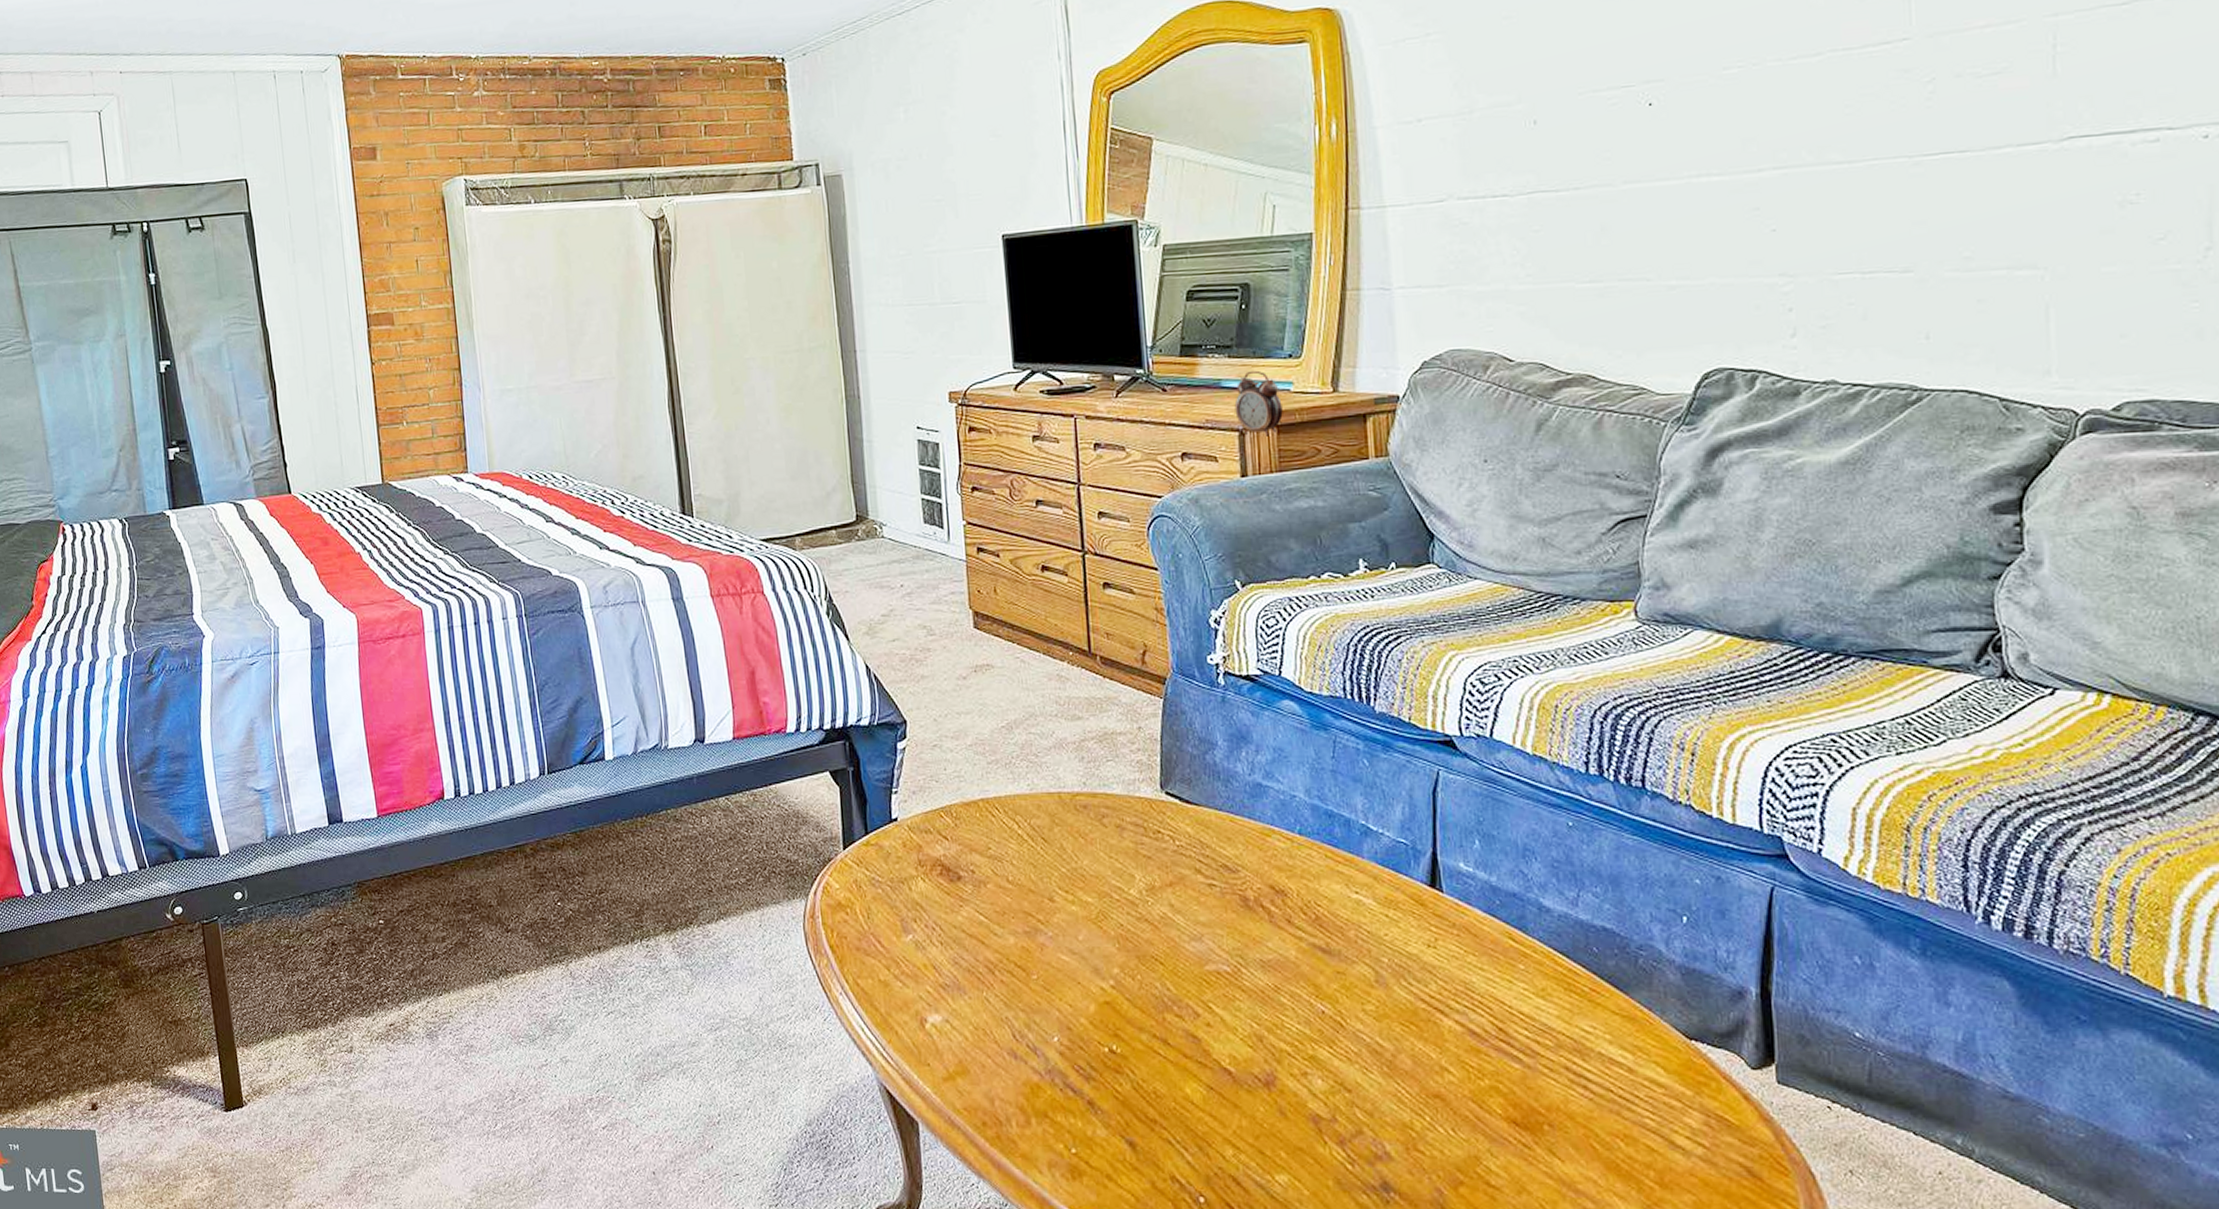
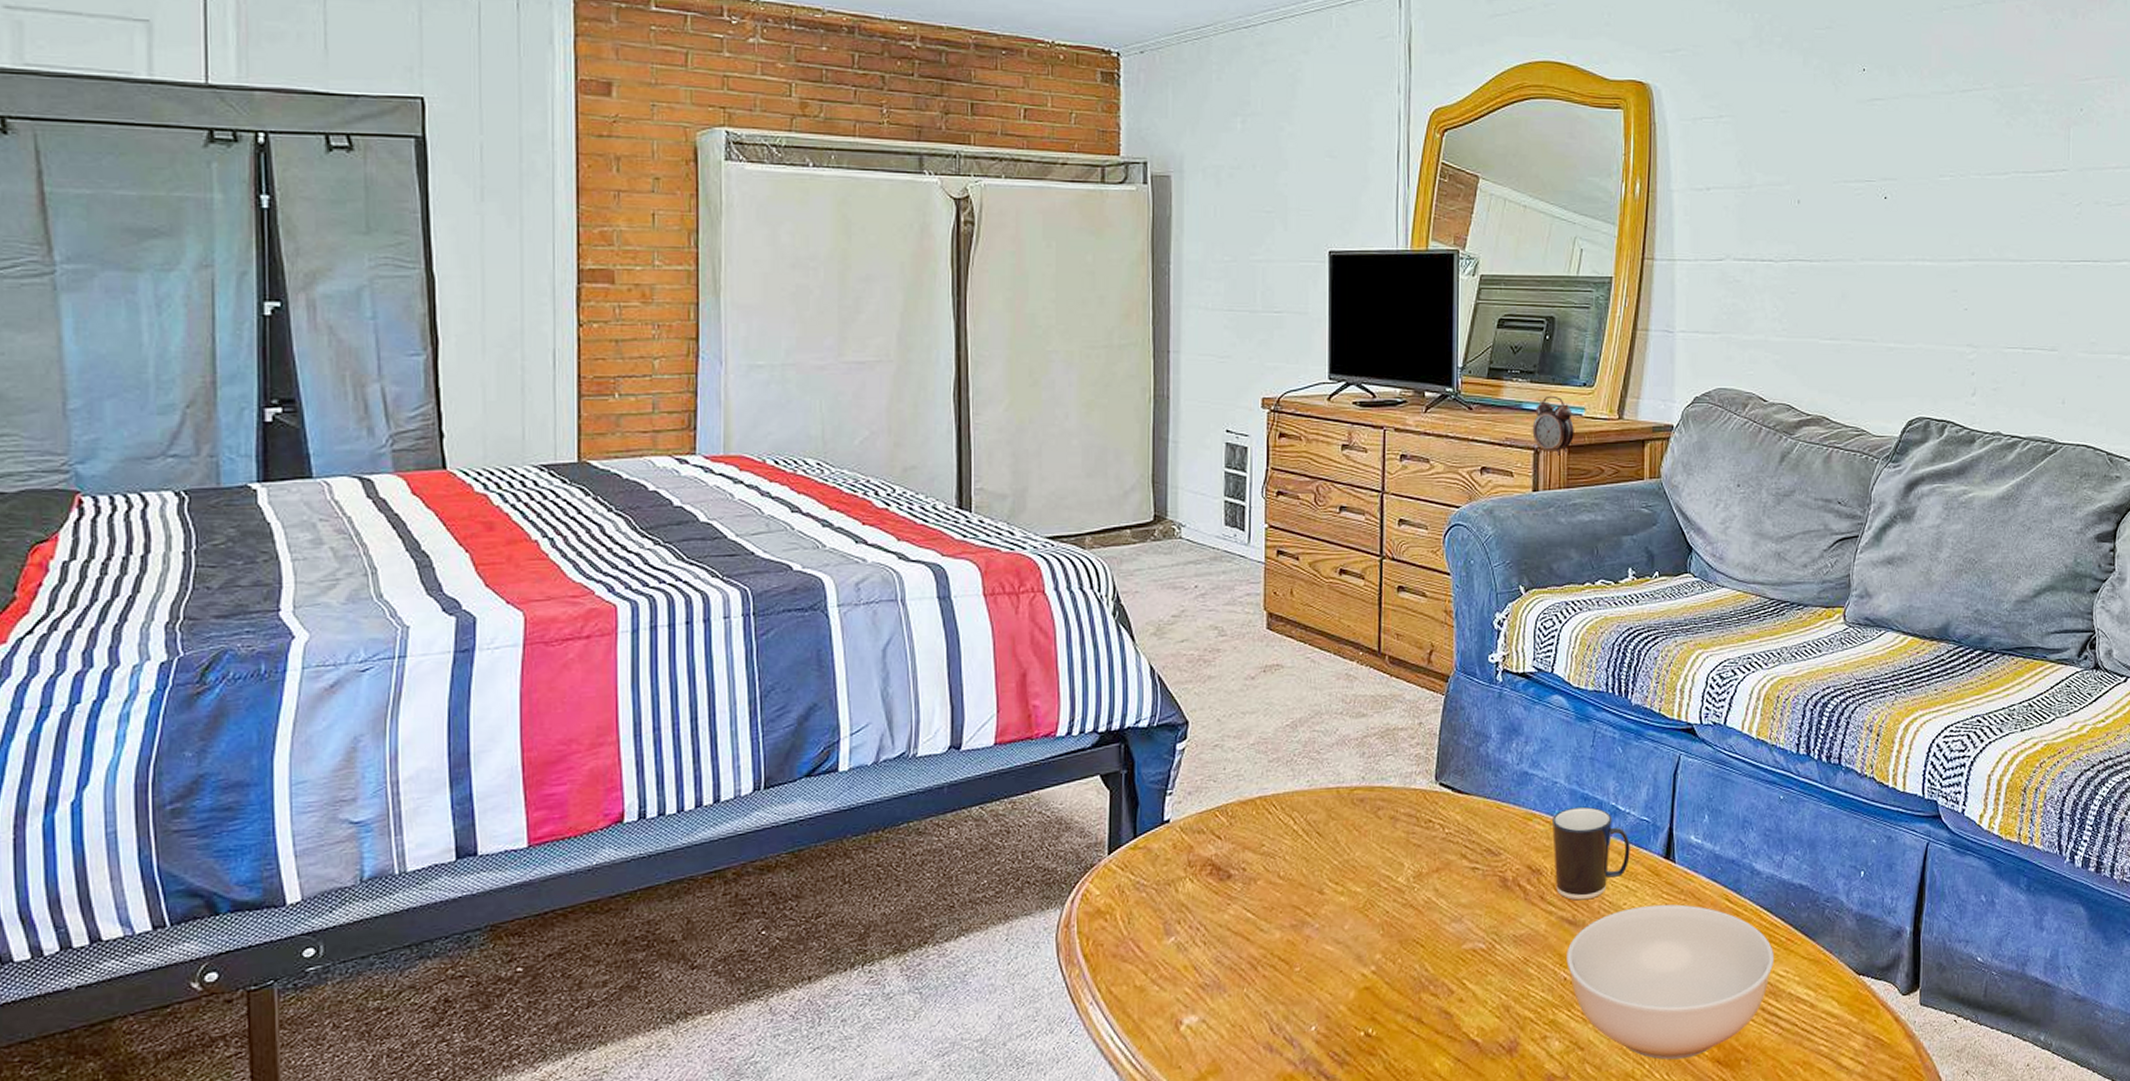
mug: none [1293,824,1388,927] -> present [1551,806,1630,901]
bowl: none [1322,938,1577,1115] -> present [1566,904,1775,1060]

